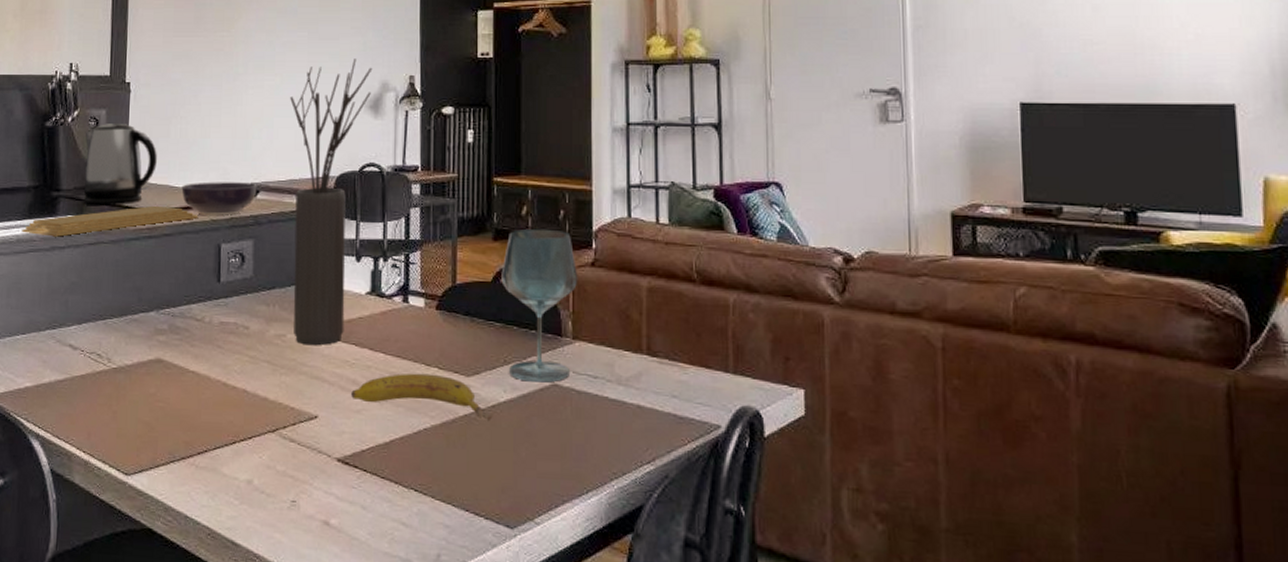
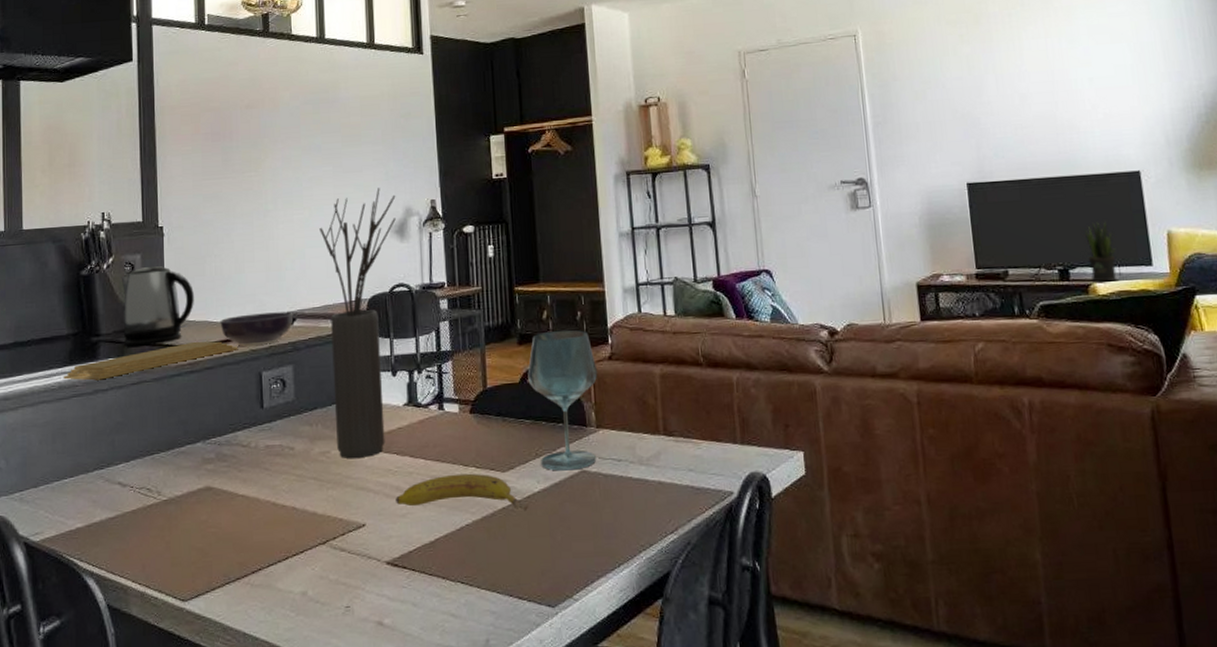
potted plant: none [1160,160,1197,231] -> present [1085,221,1117,282]

